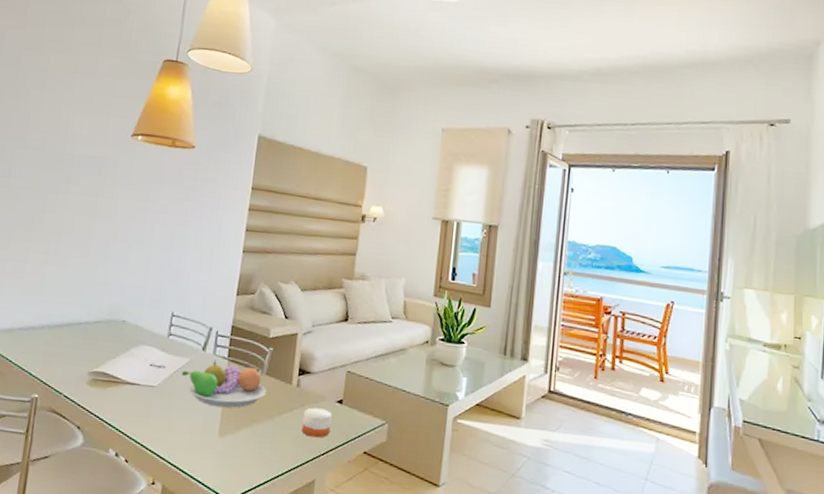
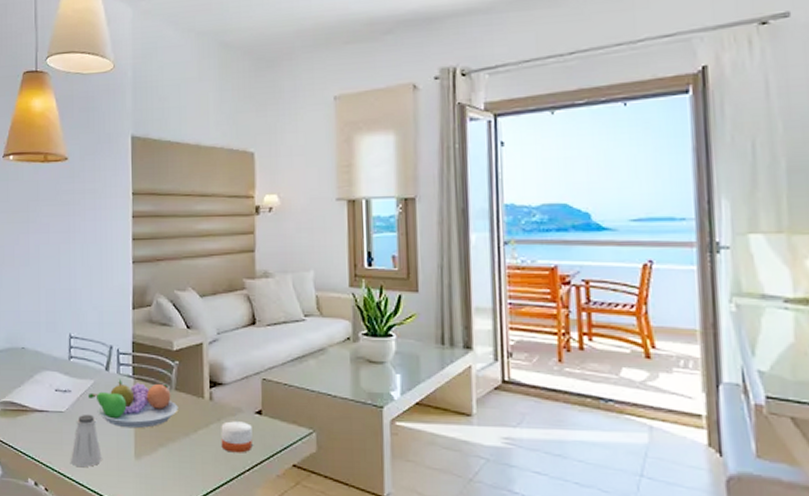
saltshaker: none [155,390,187,442] -> present [71,414,102,467]

